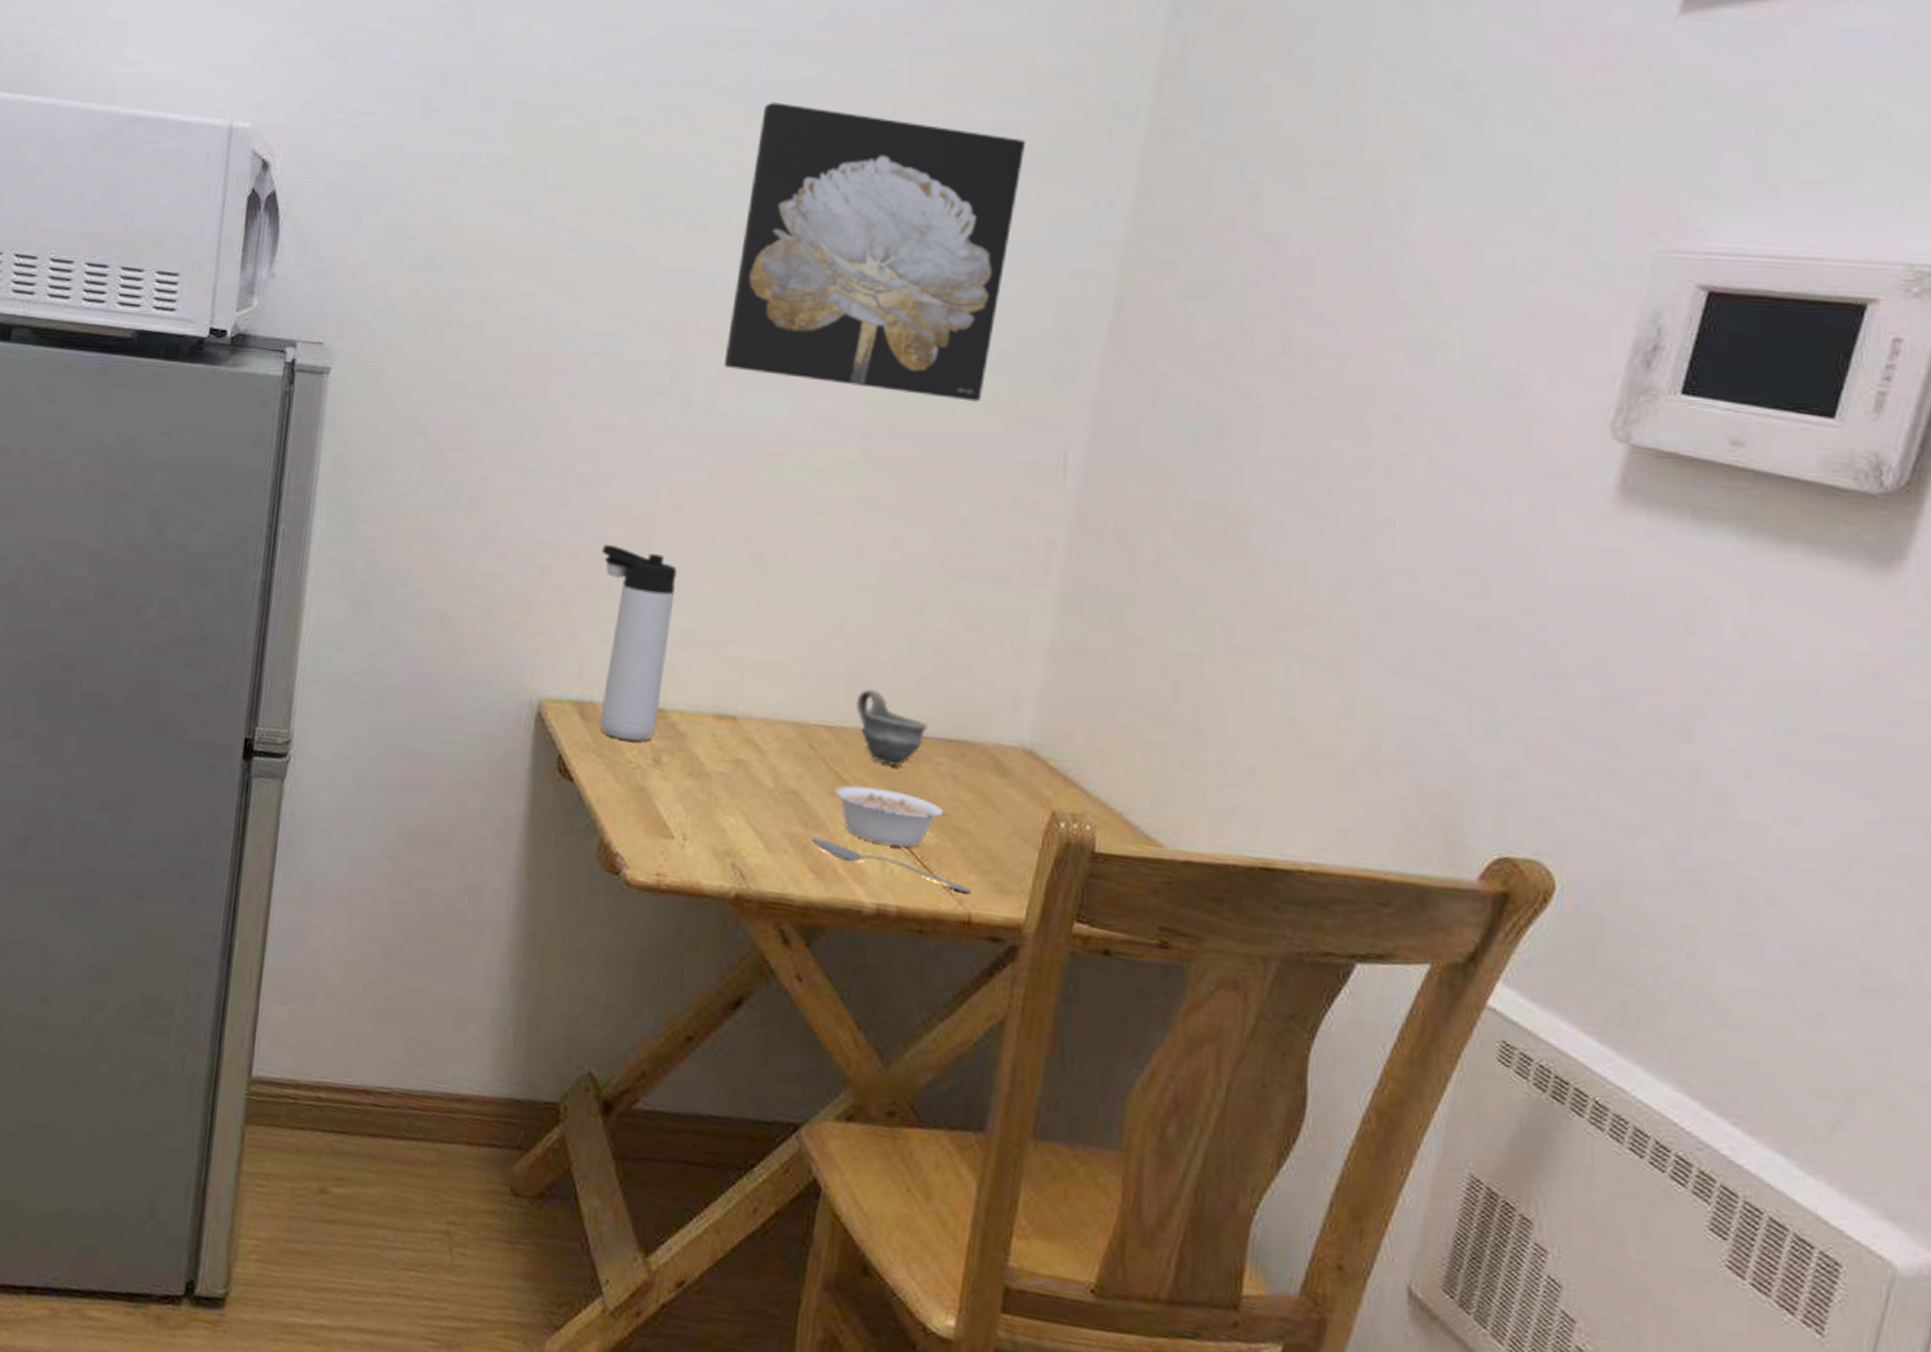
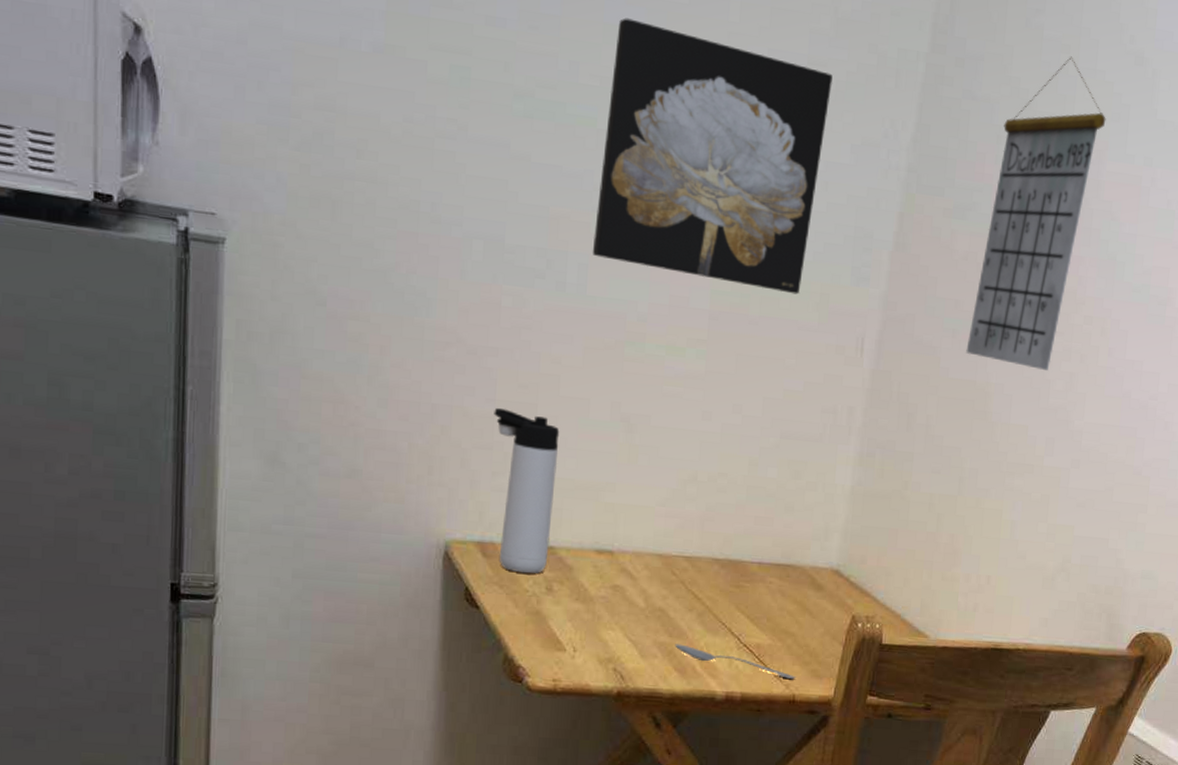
legume: present [834,785,953,848] -> none [692,602,781,648]
cup: present [855,688,929,767] -> none [707,526,763,587]
calendar: none [1212,88,1412,488] -> present [966,56,1106,370]

